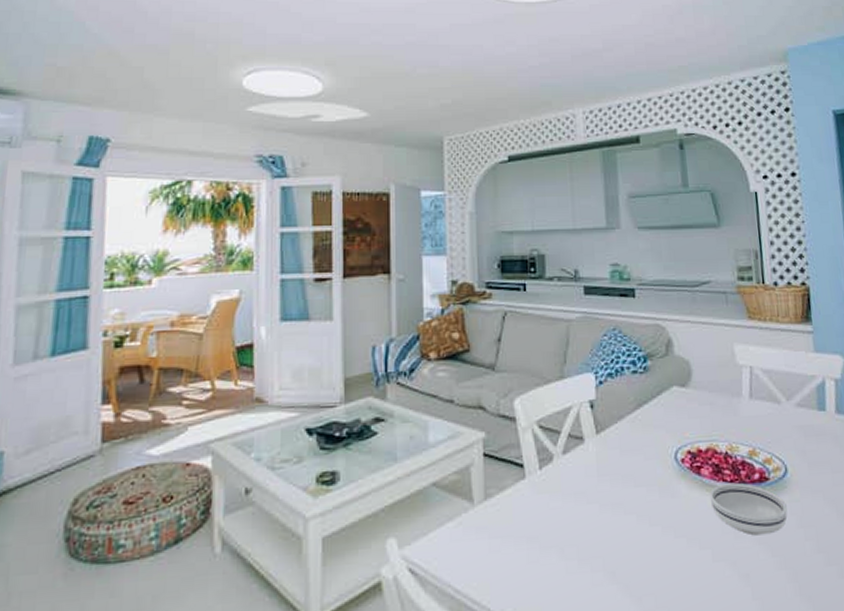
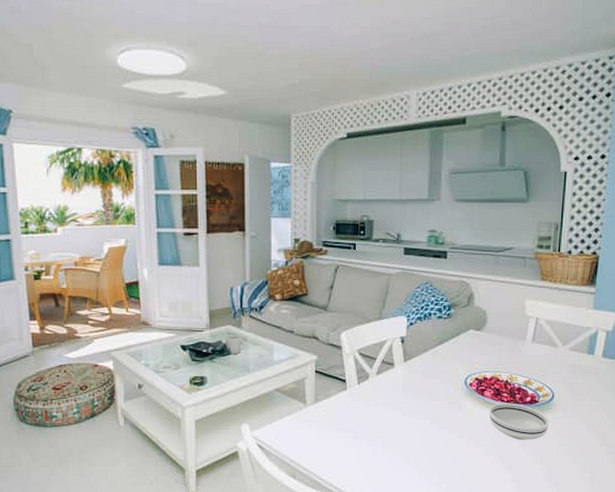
mug: none [365,408,390,438] -> present [225,334,245,355]

